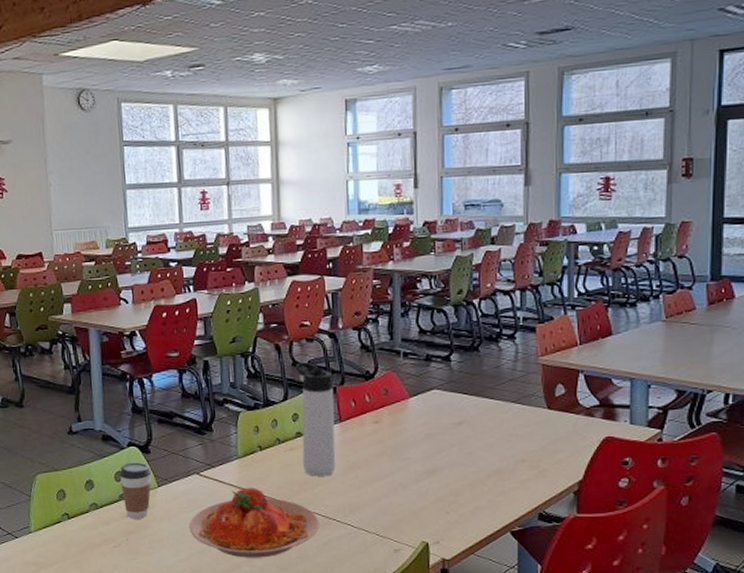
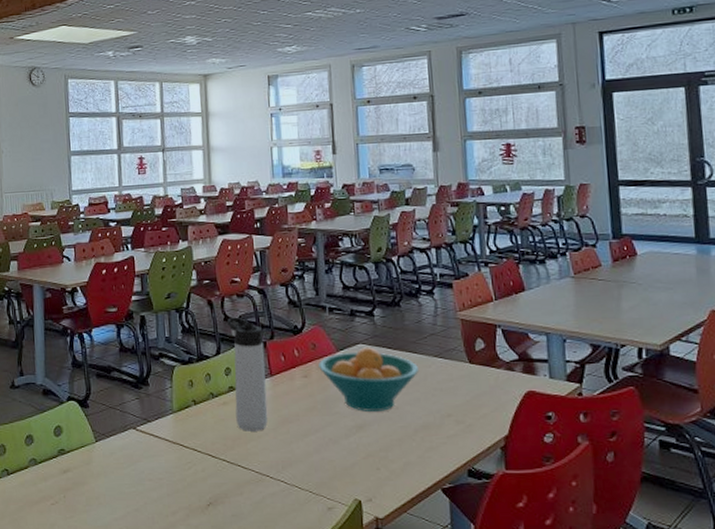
coffee cup: present [119,462,152,519] -> none [58,416,90,475]
plate: present [189,487,319,558] -> none [125,442,253,516]
fruit bowl: none [390,392,494,457] -> present [318,347,418,411]

